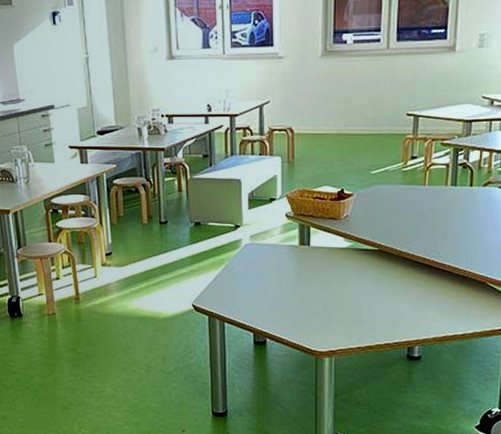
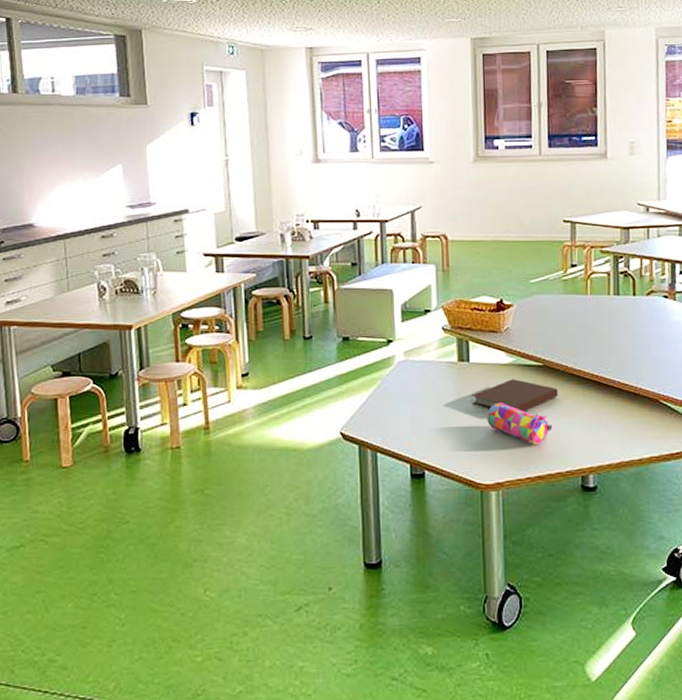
notebook: none [311,261,391,290] -> present [472,379,558,412]
pencil case: none [324,282,384,319] -> present [487,402,553,444]

